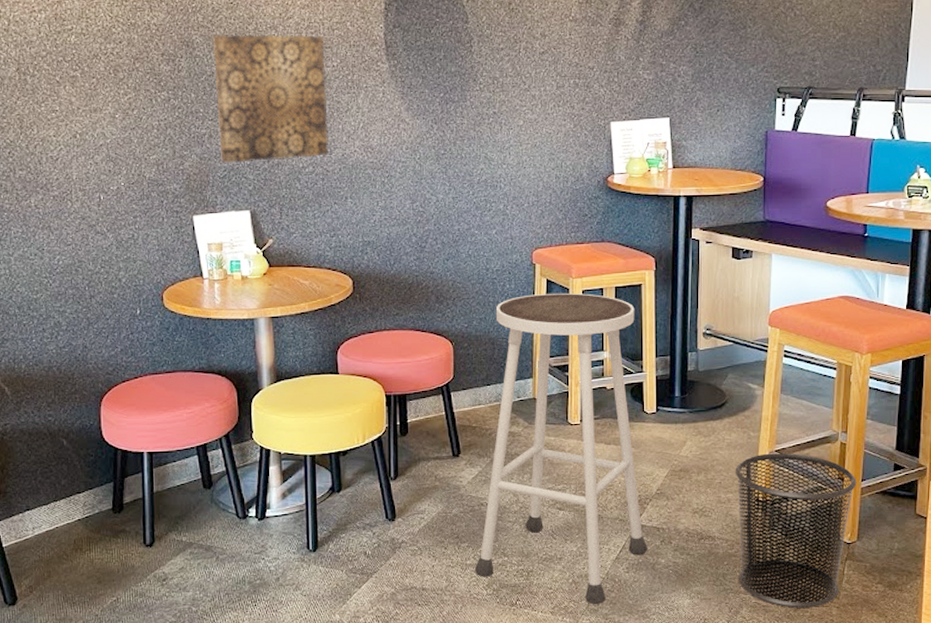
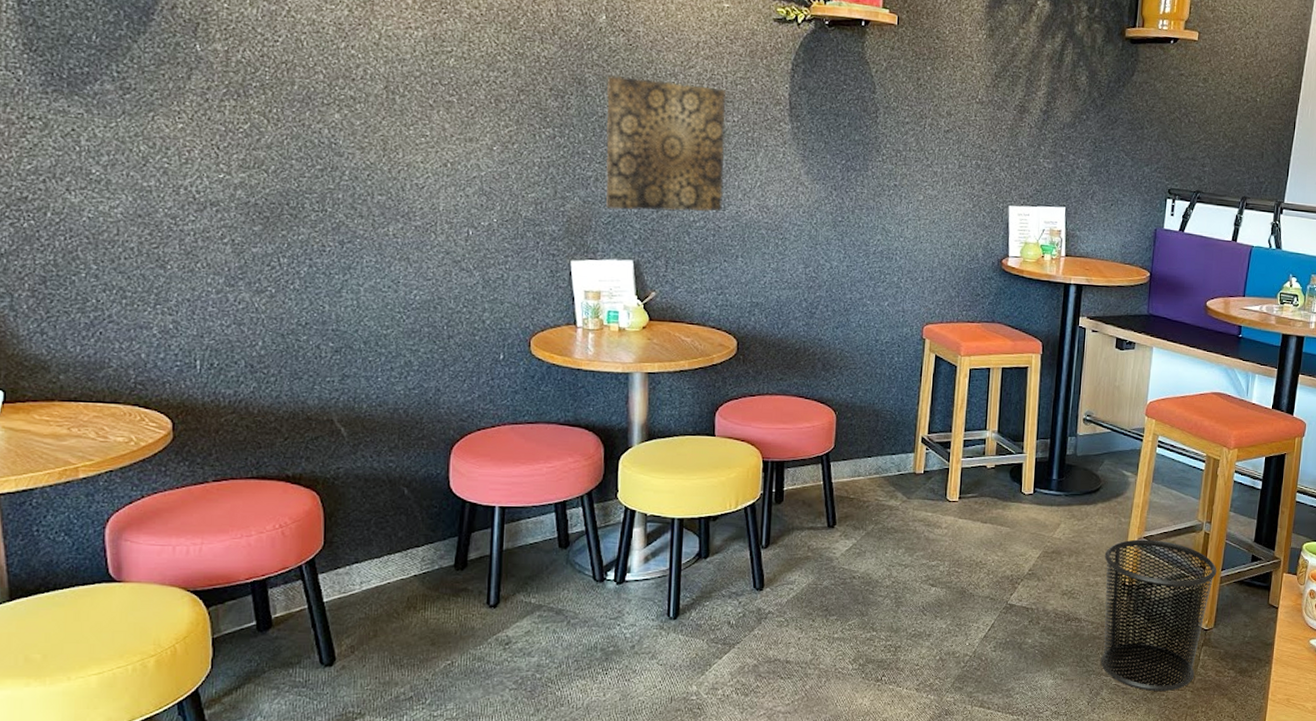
stool: present [474,292,647,605] -> none [841,369,1020,683]

